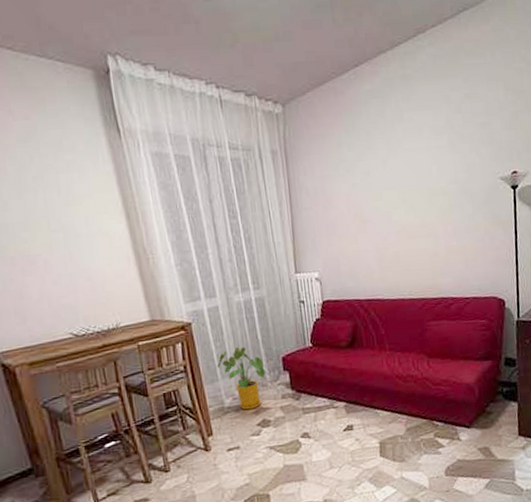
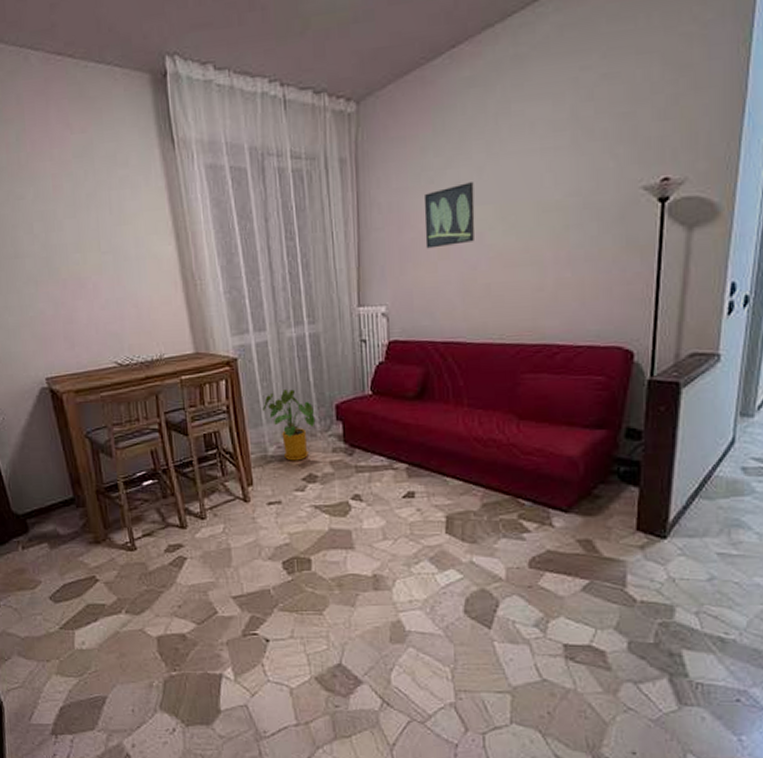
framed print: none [342,172,384,225] -> present [423,182,475,249]

